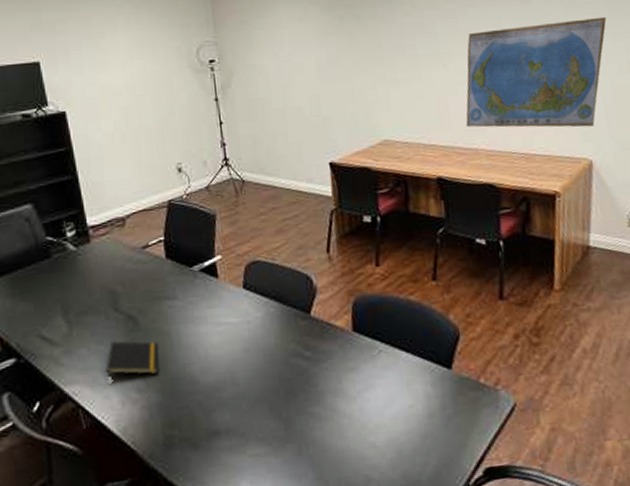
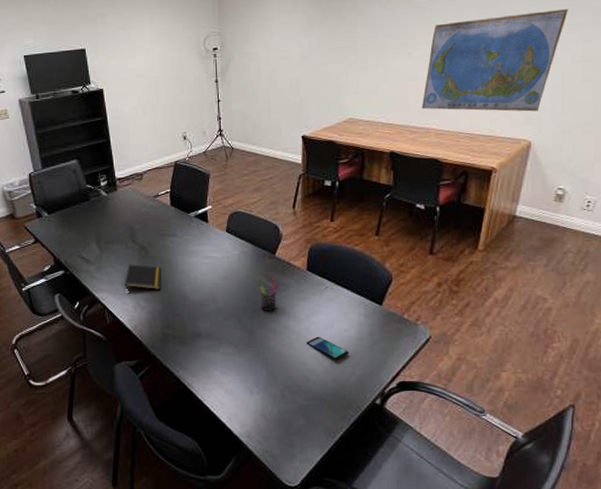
pen holder: none [294,346,320,391] -> present [260,279,280,311]
smartphone: none [361,417,419,449] -> present [306,336,350,361]

